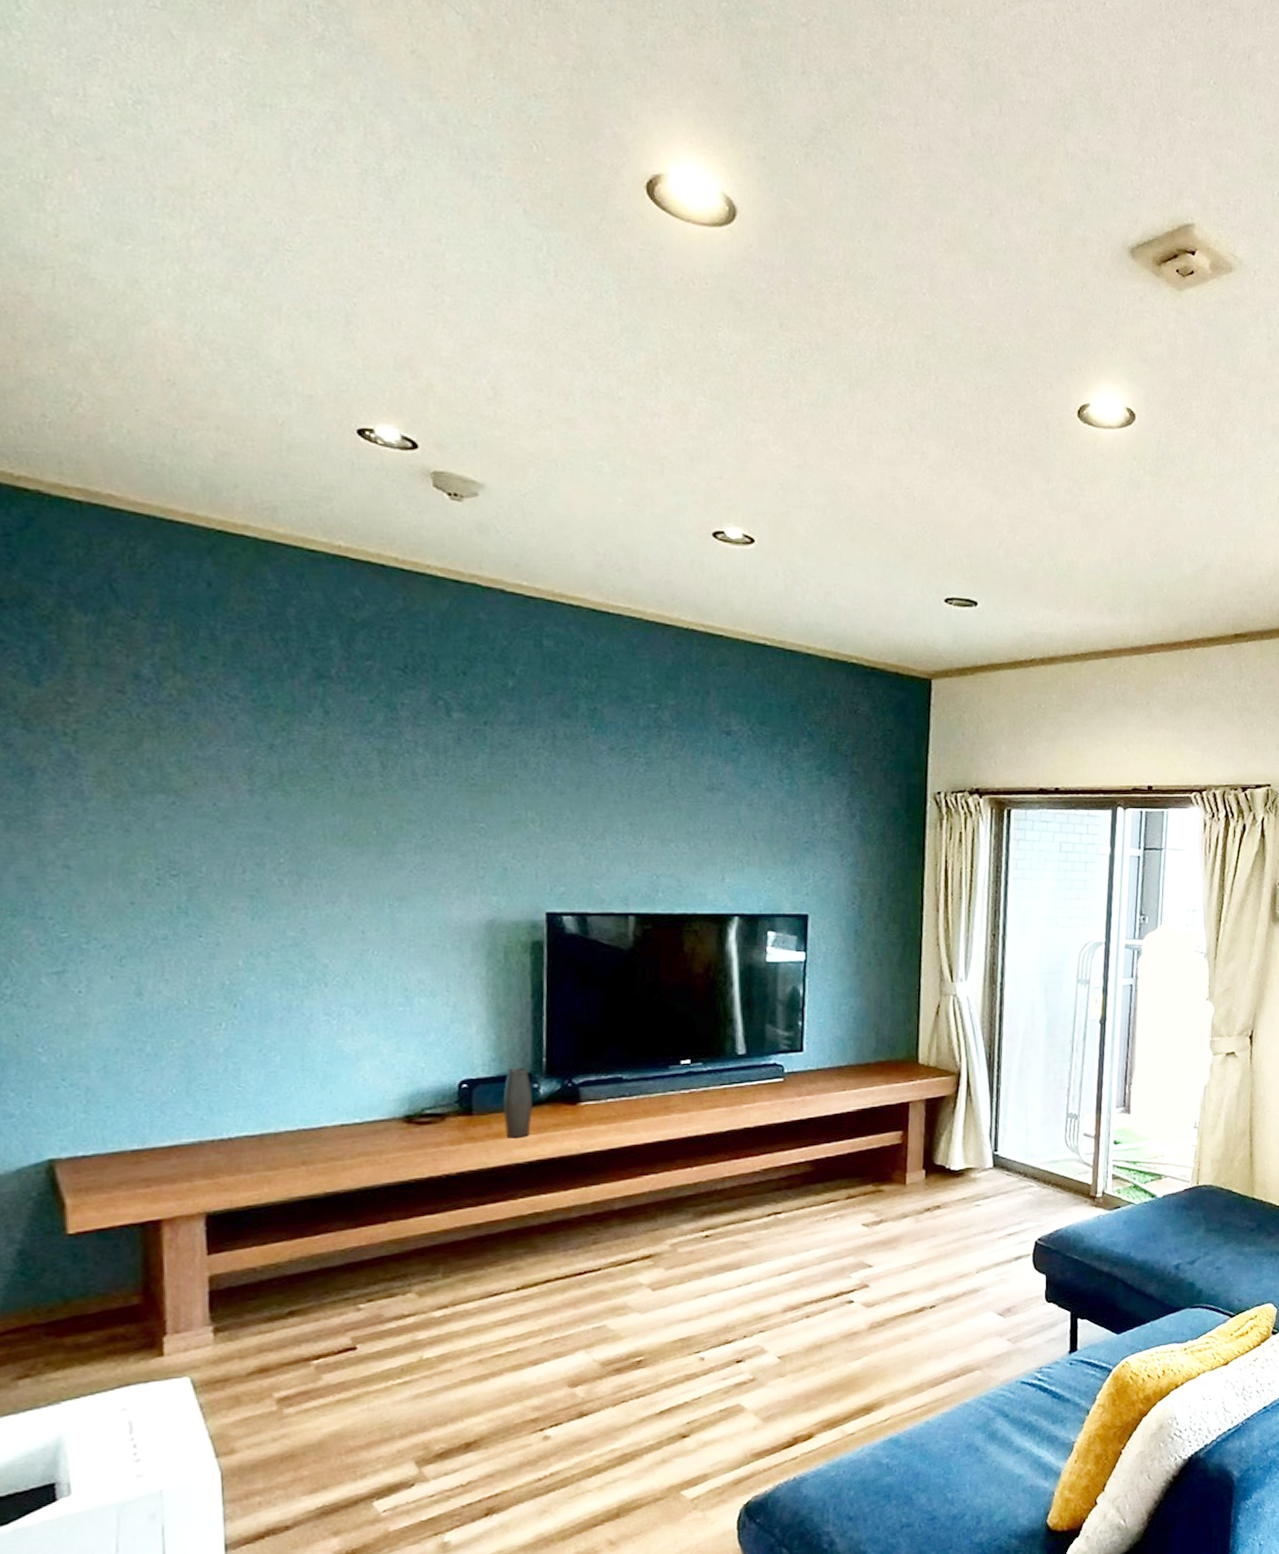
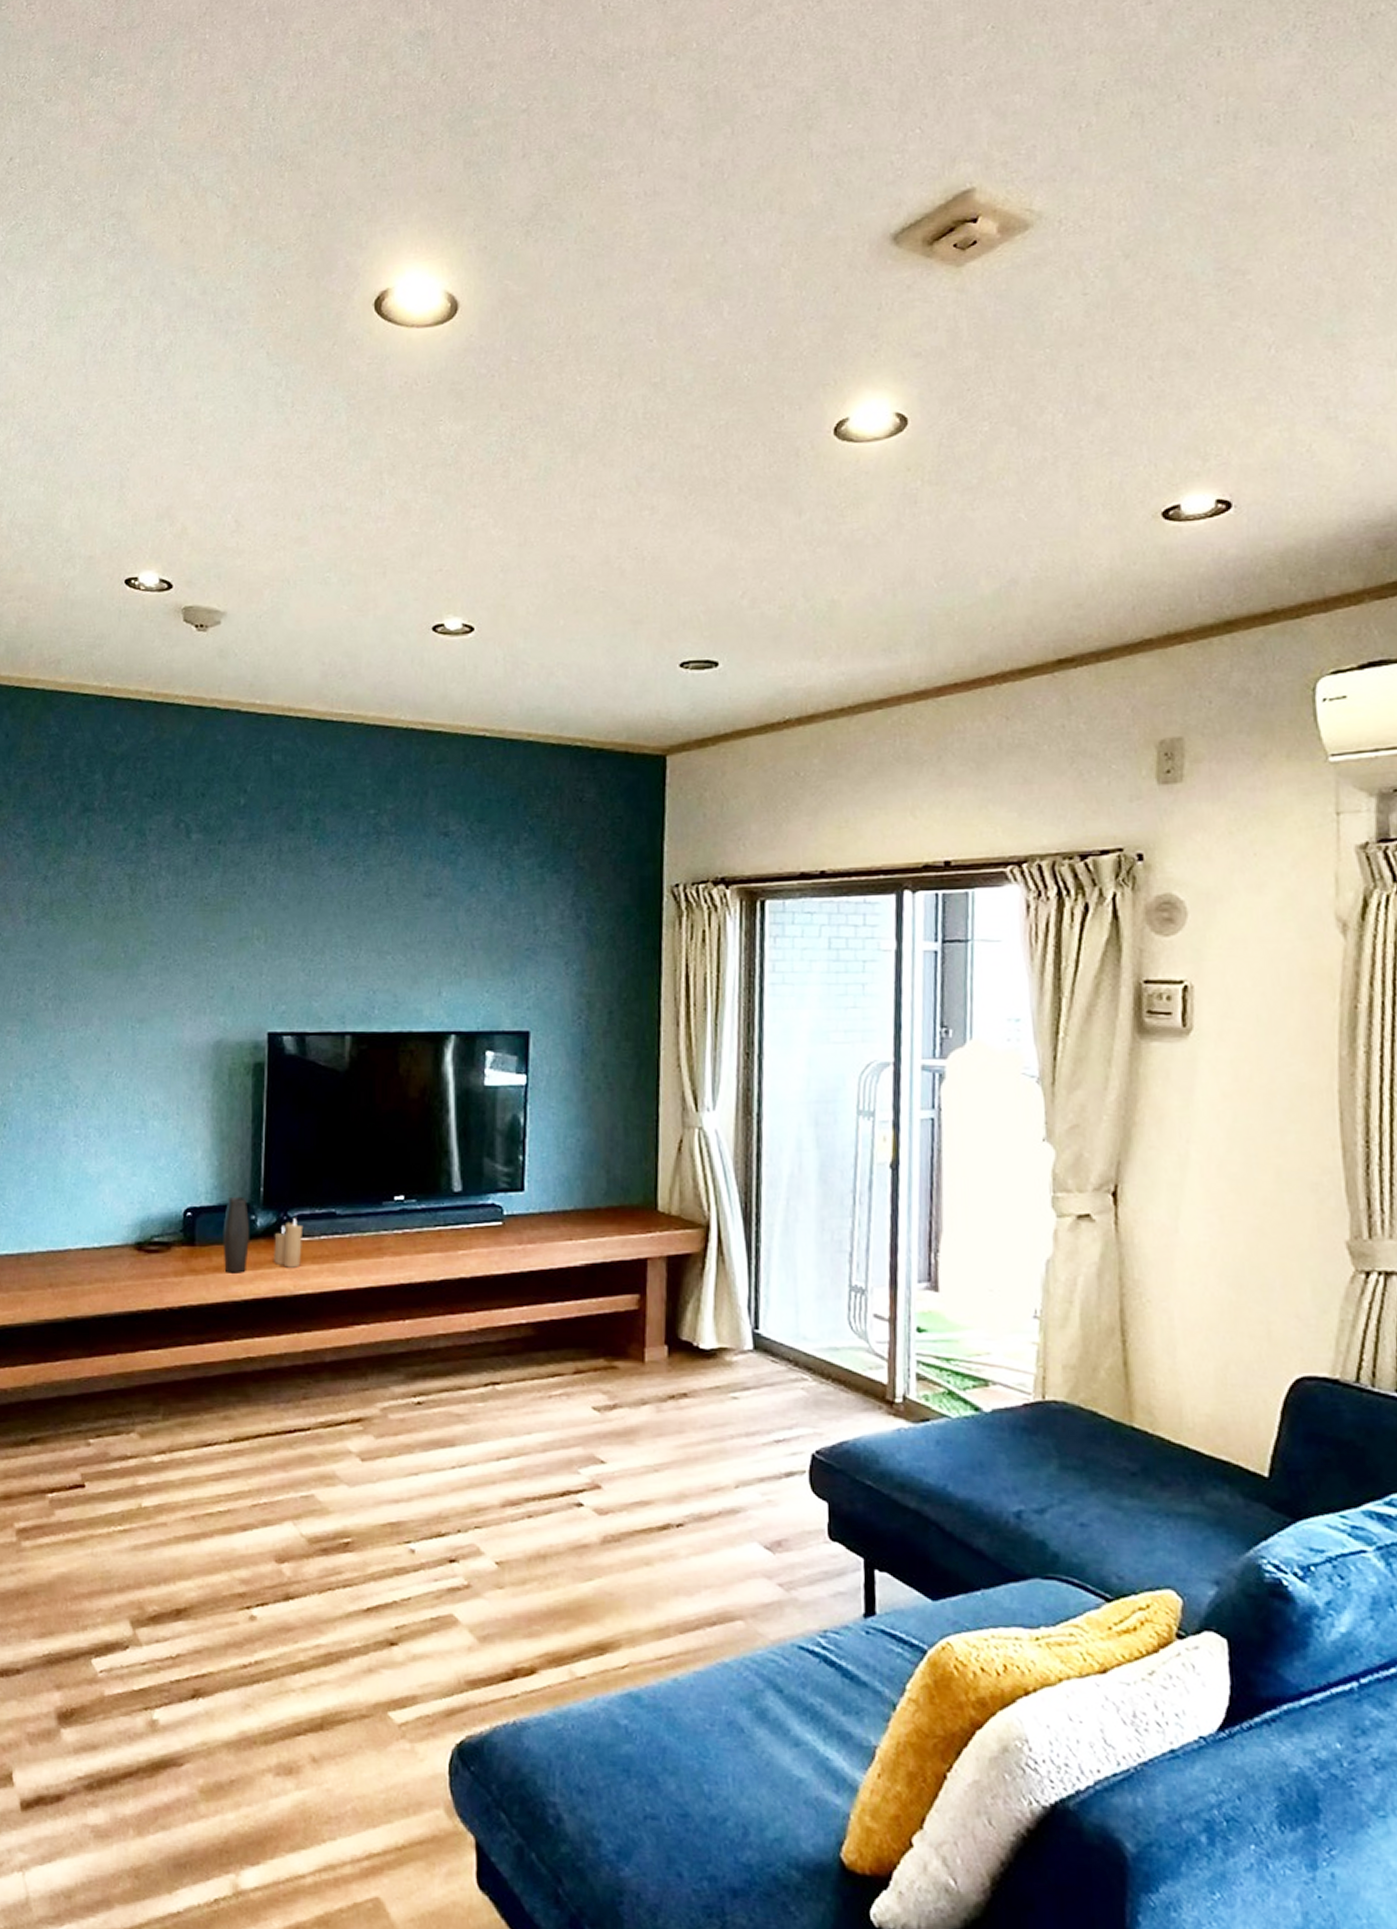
candle: none [558,1084,589,1130] -> present [274,1218,304,1268]

